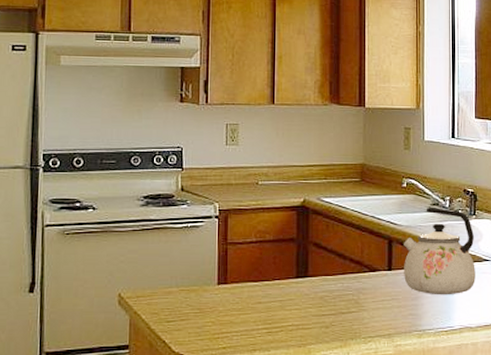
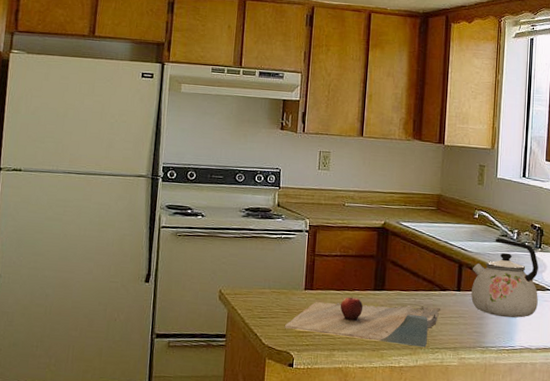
cutting board: none [196,287,371,338] -> present [284,296,440,348]

